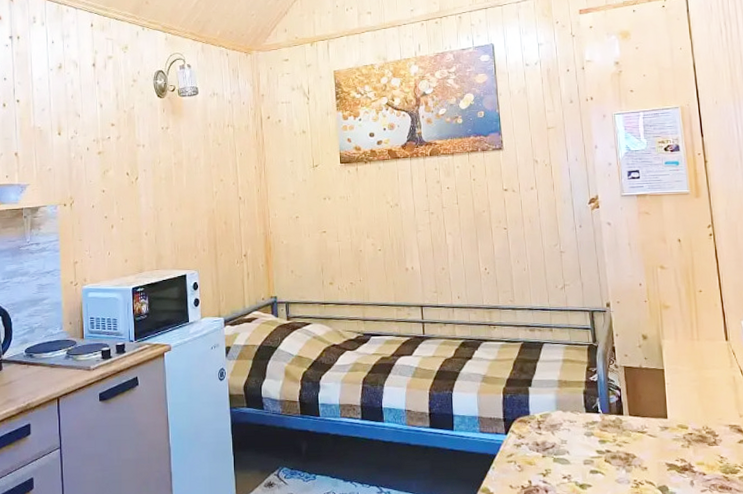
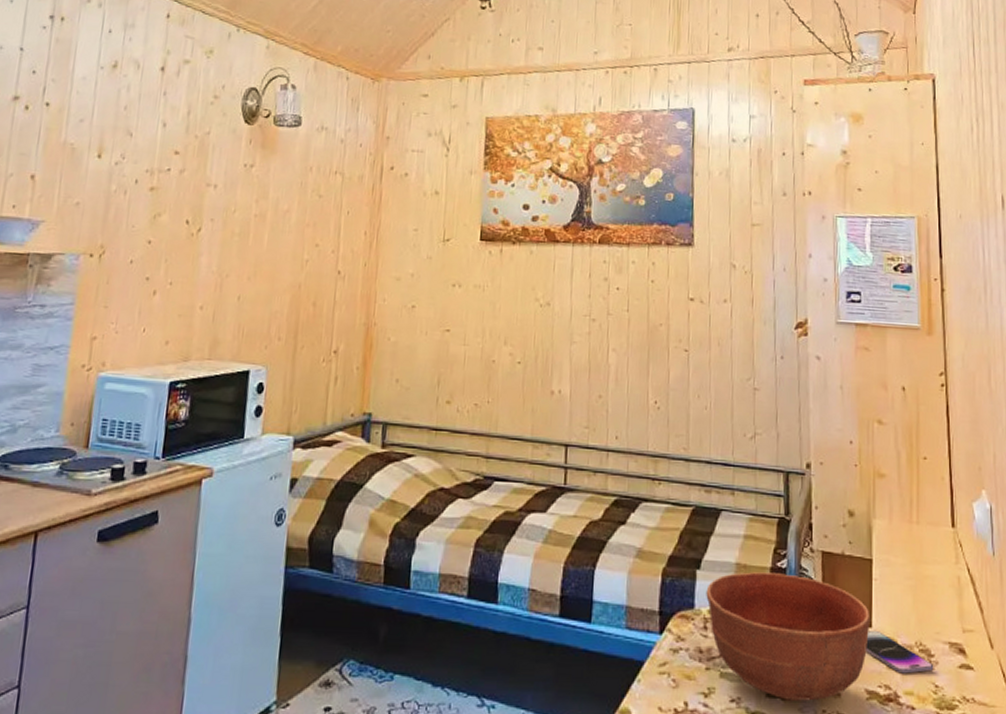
bowl: none [537,385,666,476] -> present [706,572,871,702]
smartphone: none [664,420,719,450] -> present [866,630,934,674]

